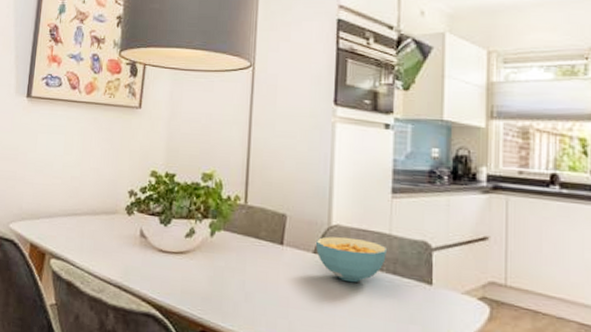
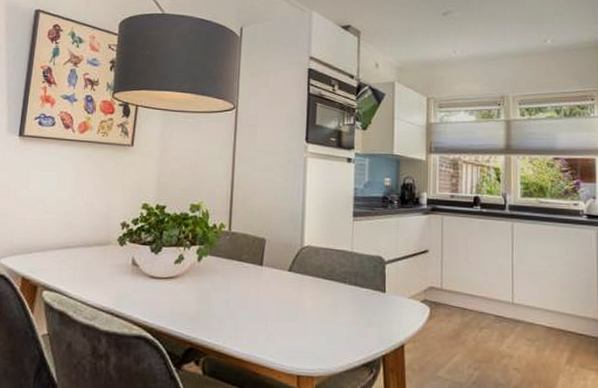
cereal bowl: present [316,236,386,283] -> none [291,256,349,295]

